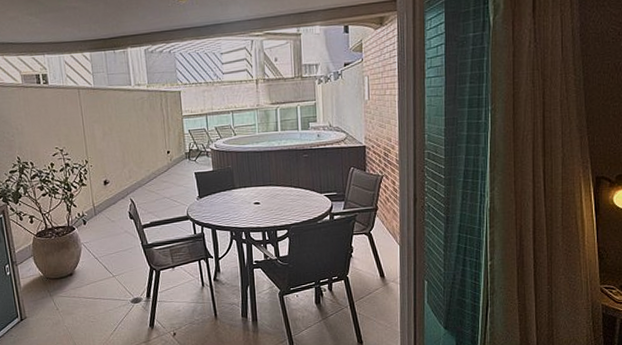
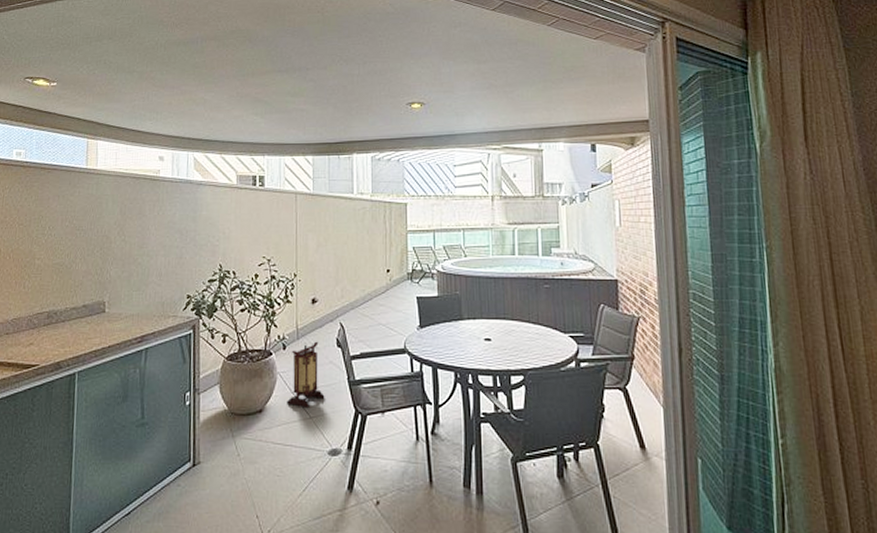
lantern: none [92,215,124,269] -> present [287,341,325,407]

